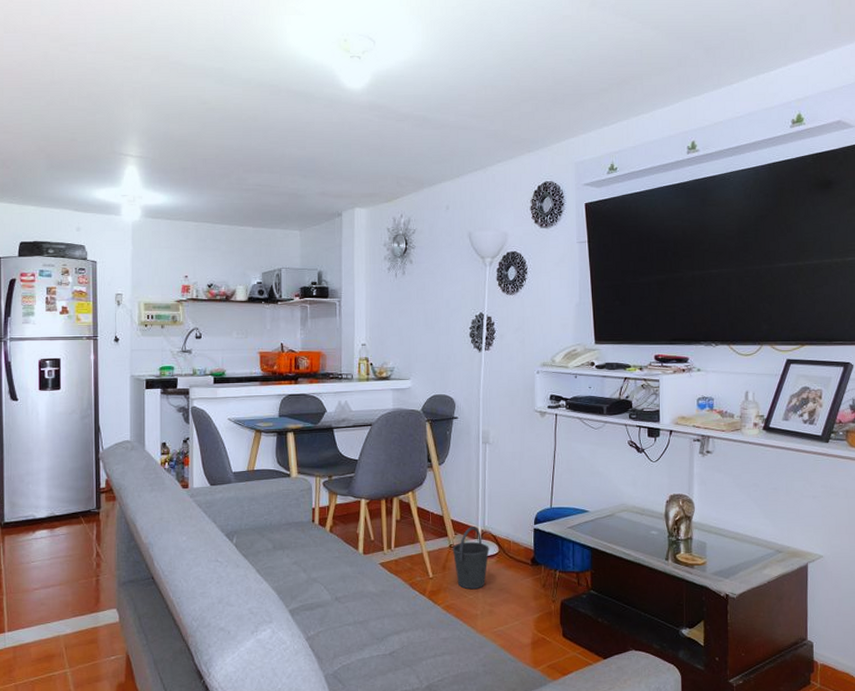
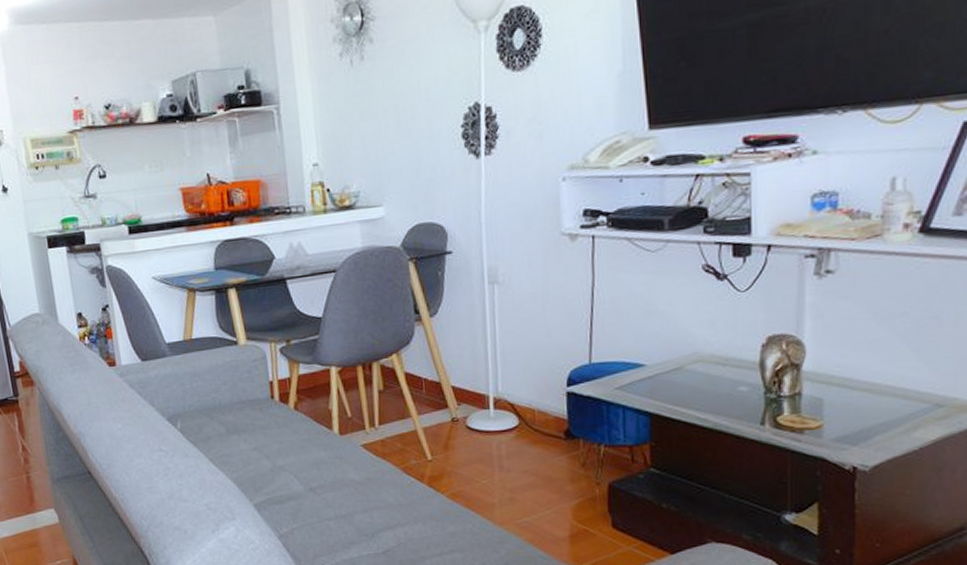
bucket: present [452,527,489,590] -> none [455,393,506,473]

